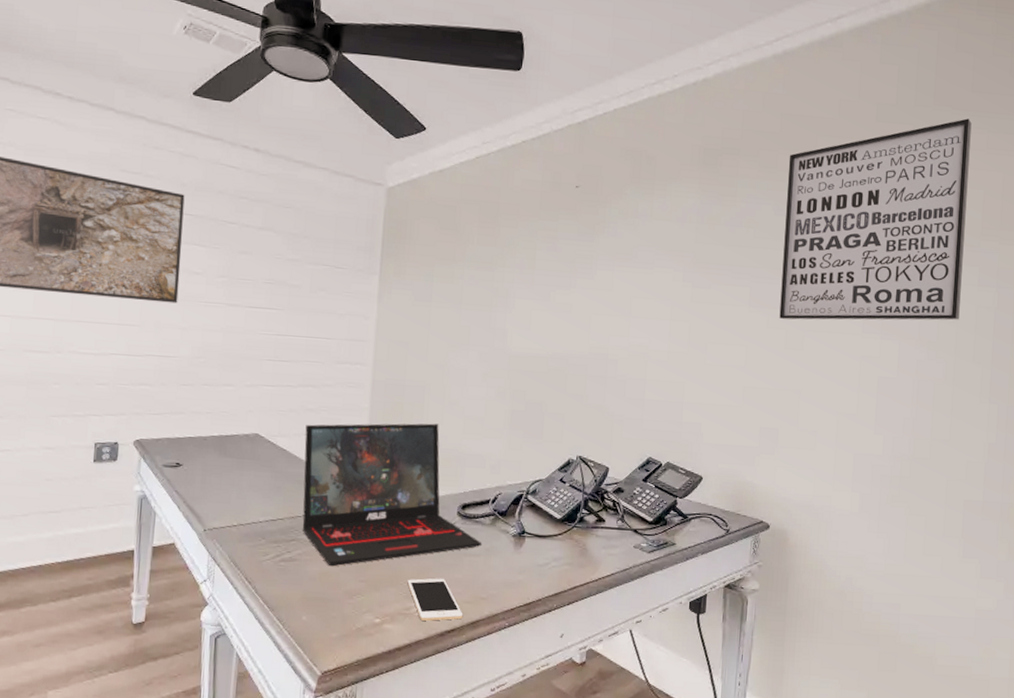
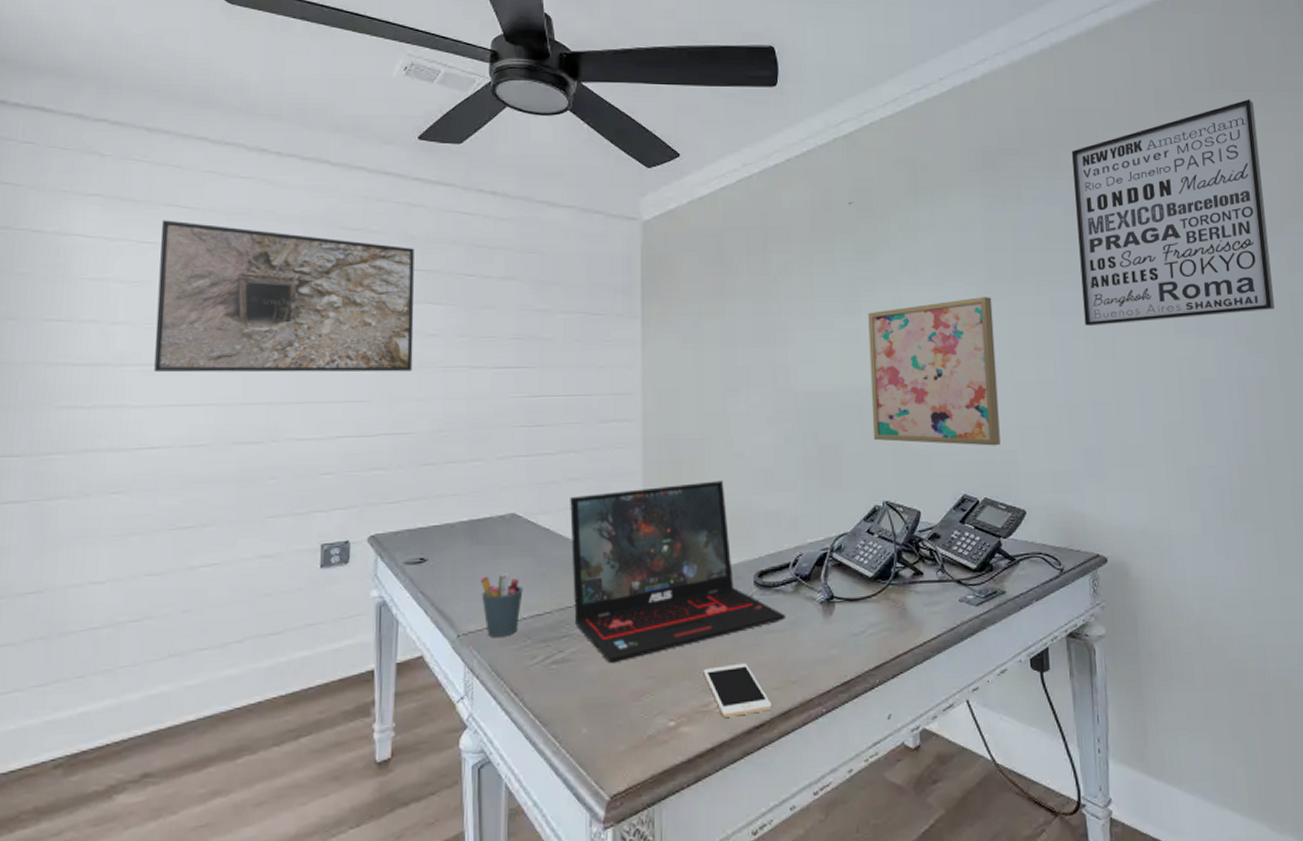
pen holder: none [225,483,261,535] -> present [480,573,523,637]
wall art: none [574,283,697,418] -> present [868,297,1001,446]

